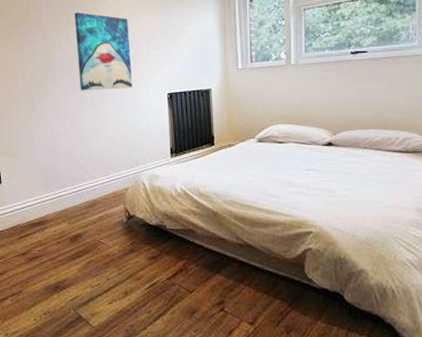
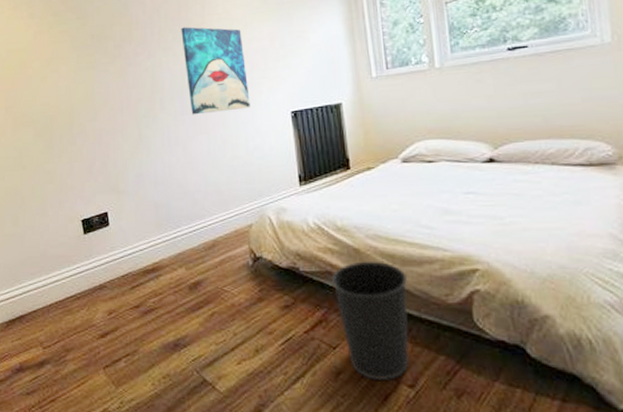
wastebasket: none [193,222,254,318] -> present [332,261,409,380]

